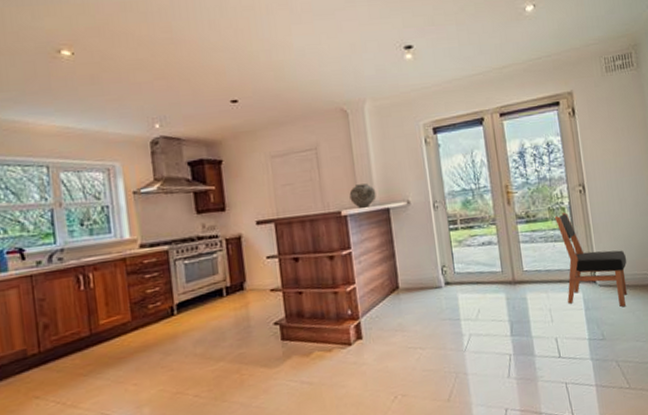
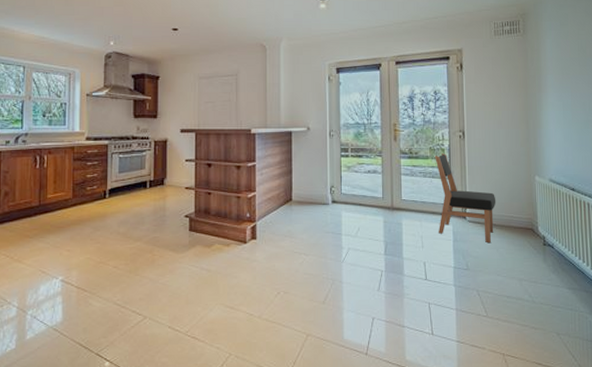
vase: present [349,183,376,208] -> none [260,109,282,129]

